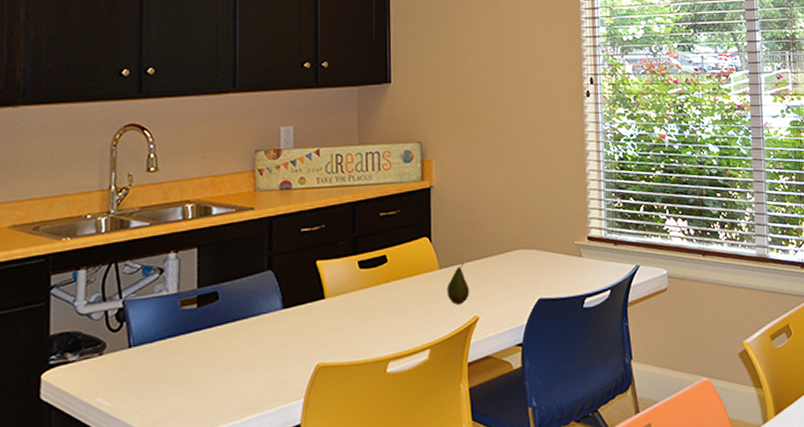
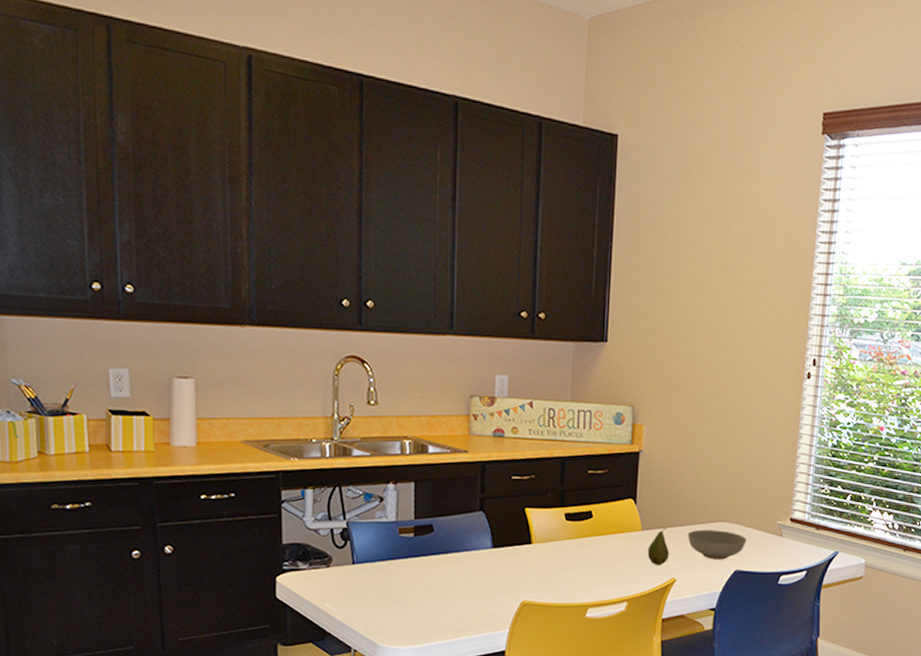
bowl: none [486,258,547,291] -> present [687,529,747,560]

